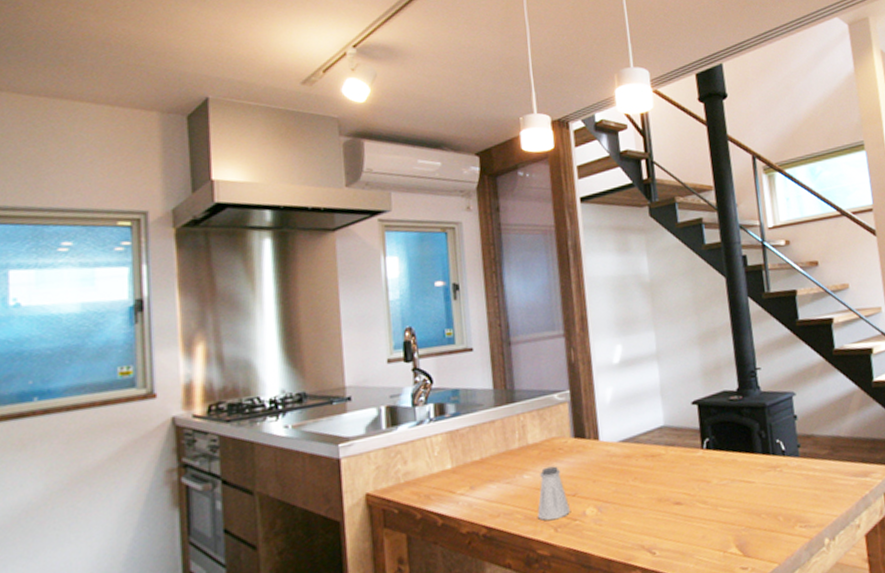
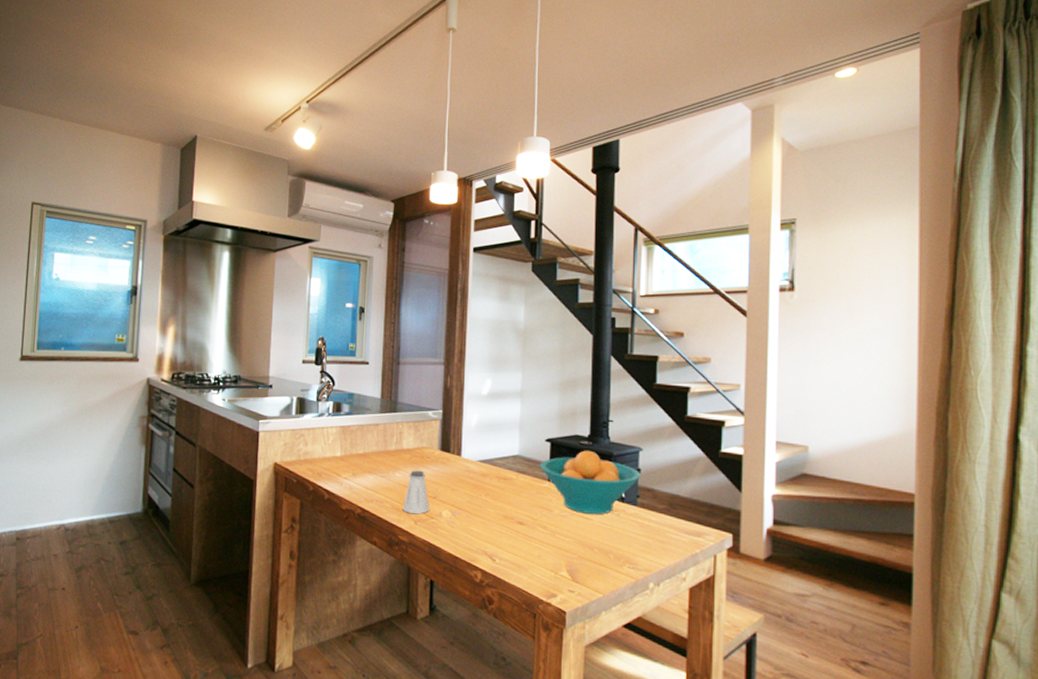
fruit bowl: none [690,405,798,478] -> present [540,450,640,514]

